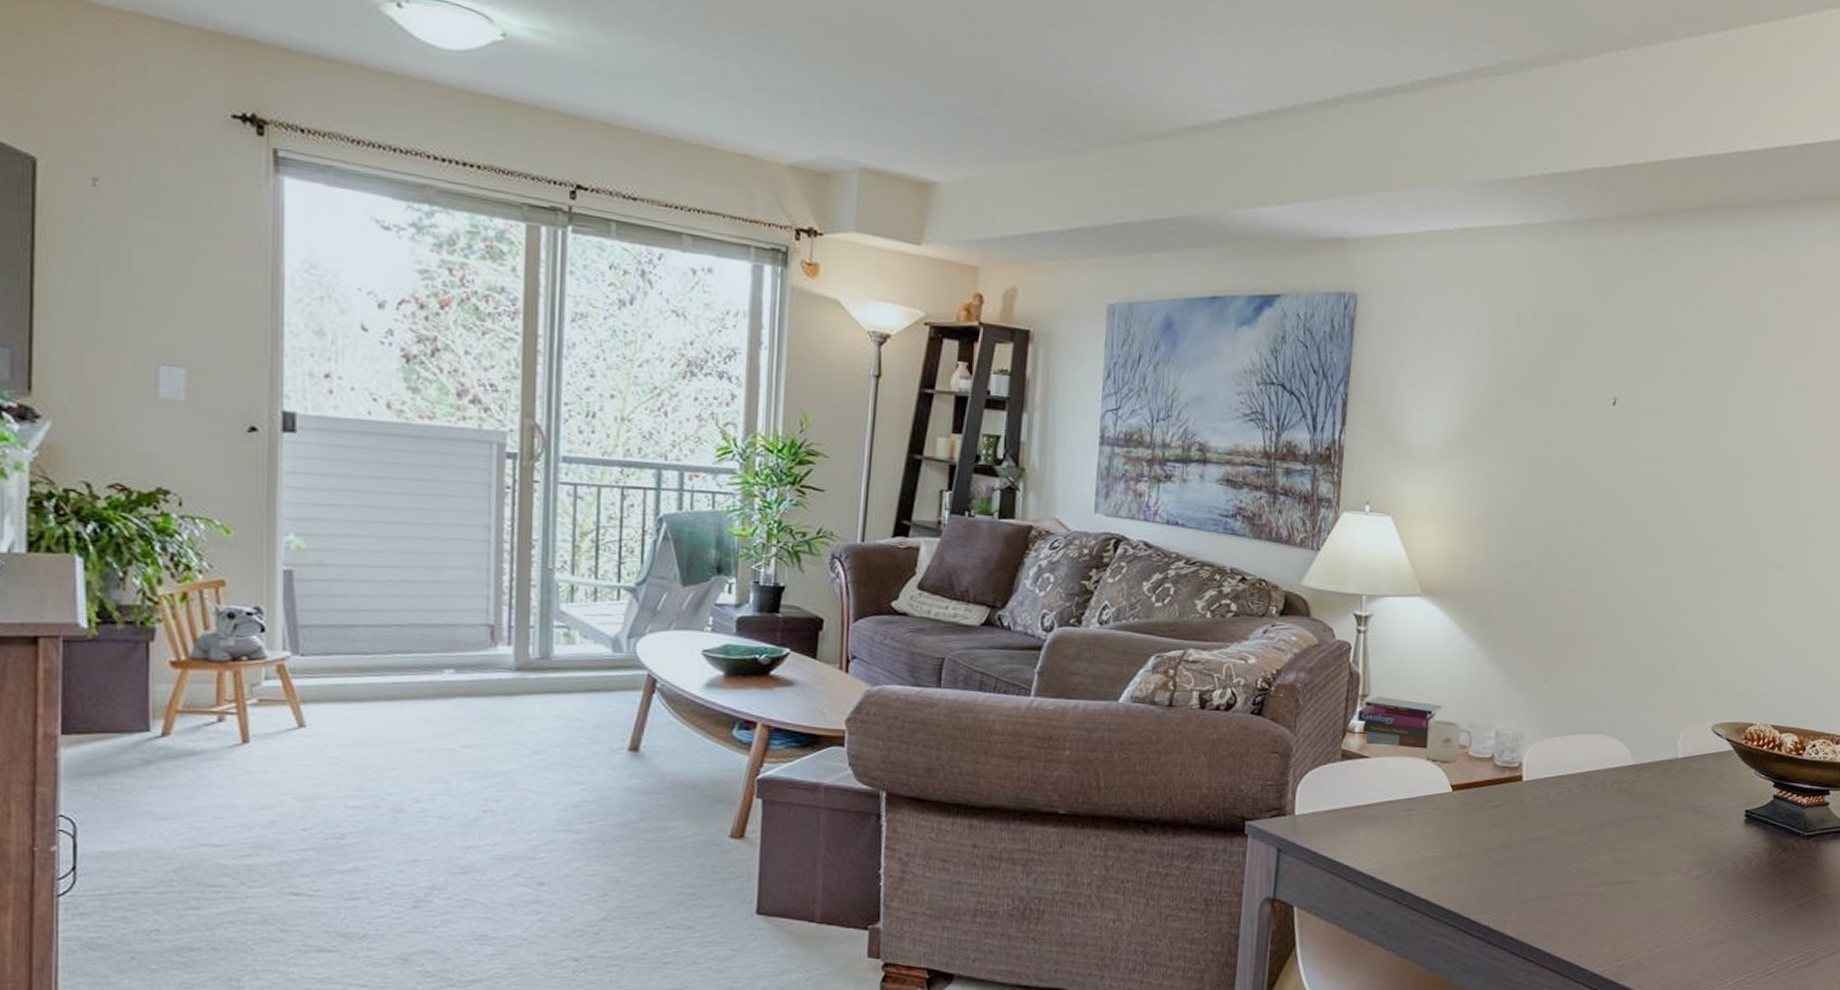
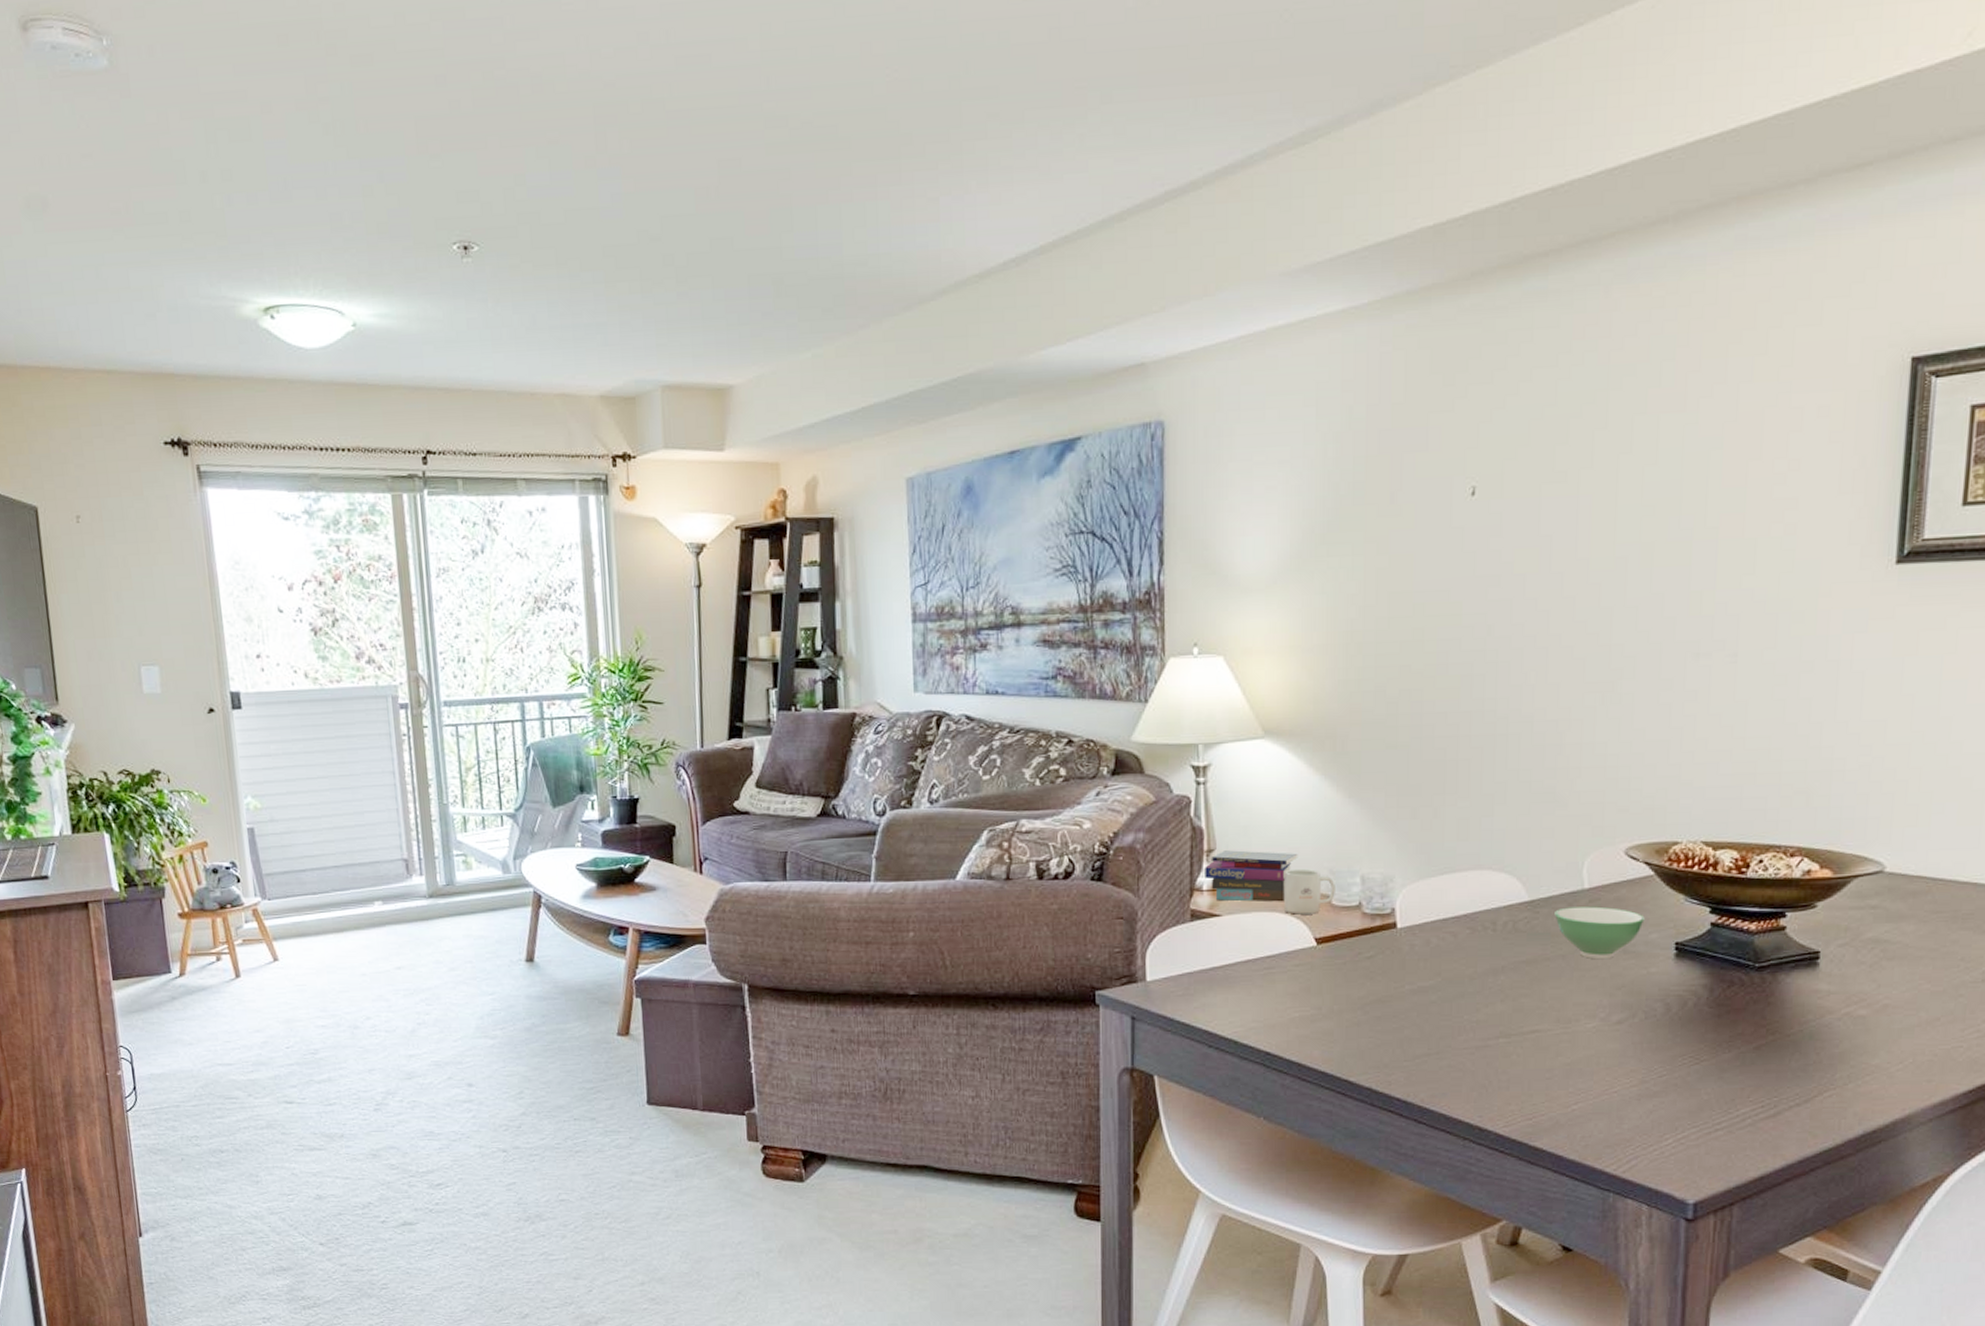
bowl: none [1653,773,1724,821] -> present [1555,906,1645,960]

